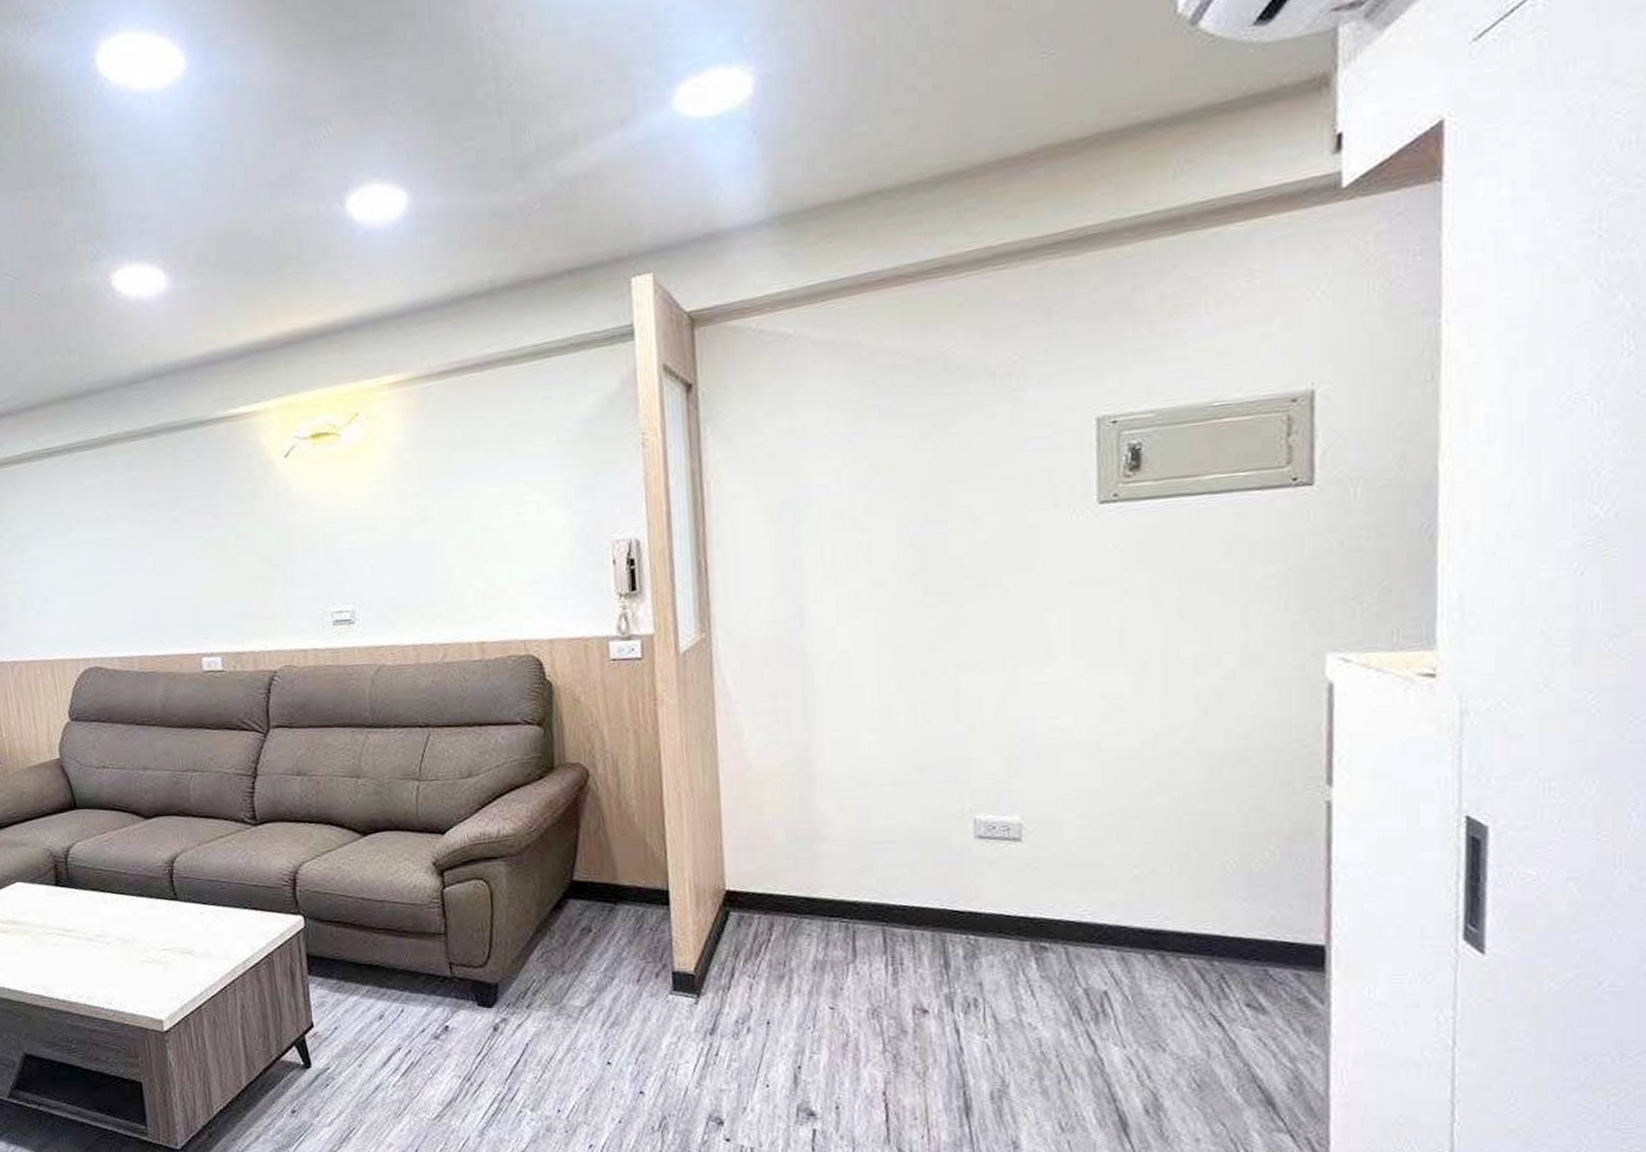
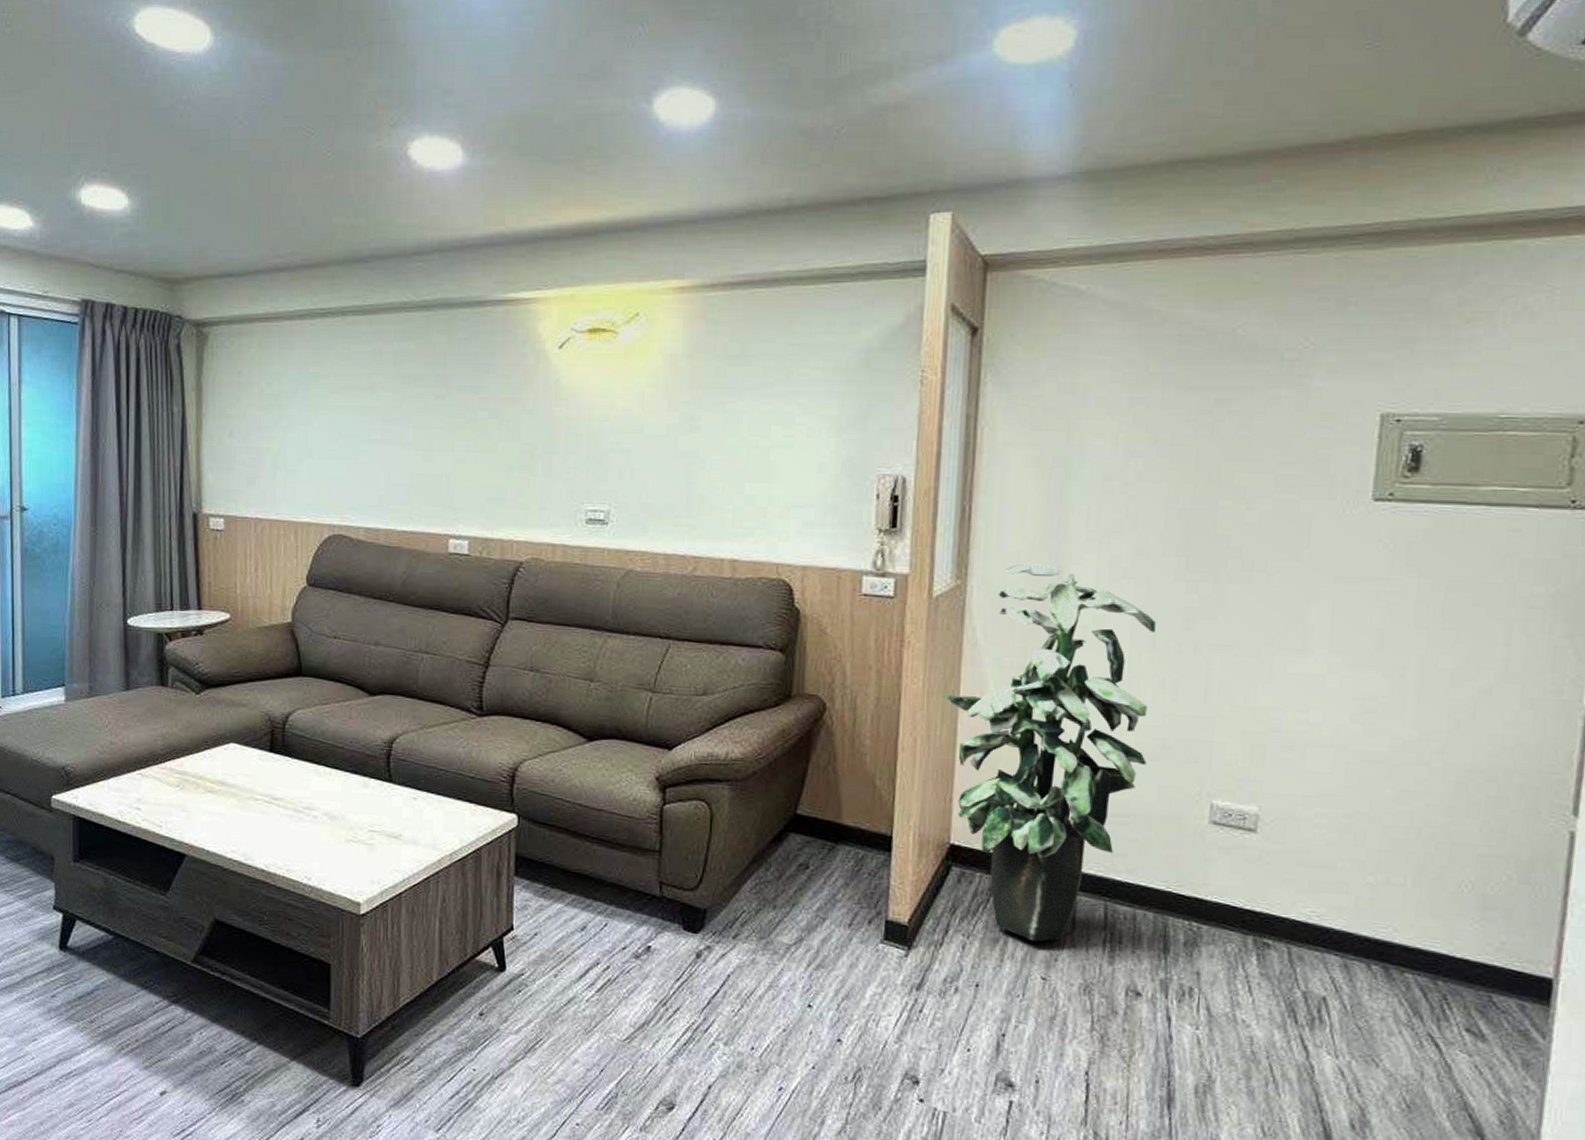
indoor plant: none [702,607,907,974] -> present [943,563,1156,942]

